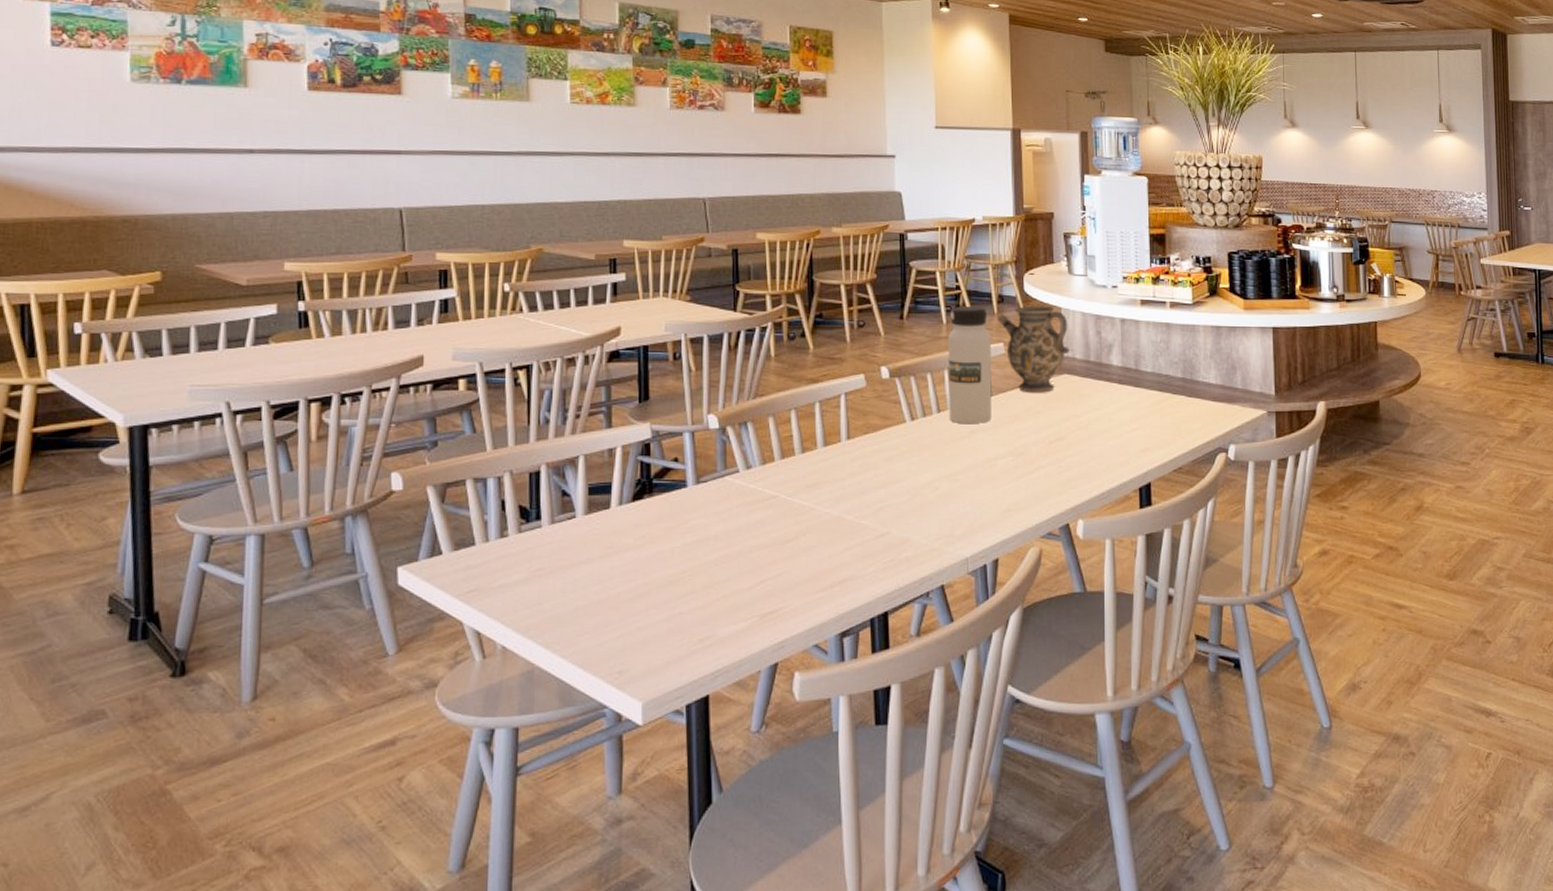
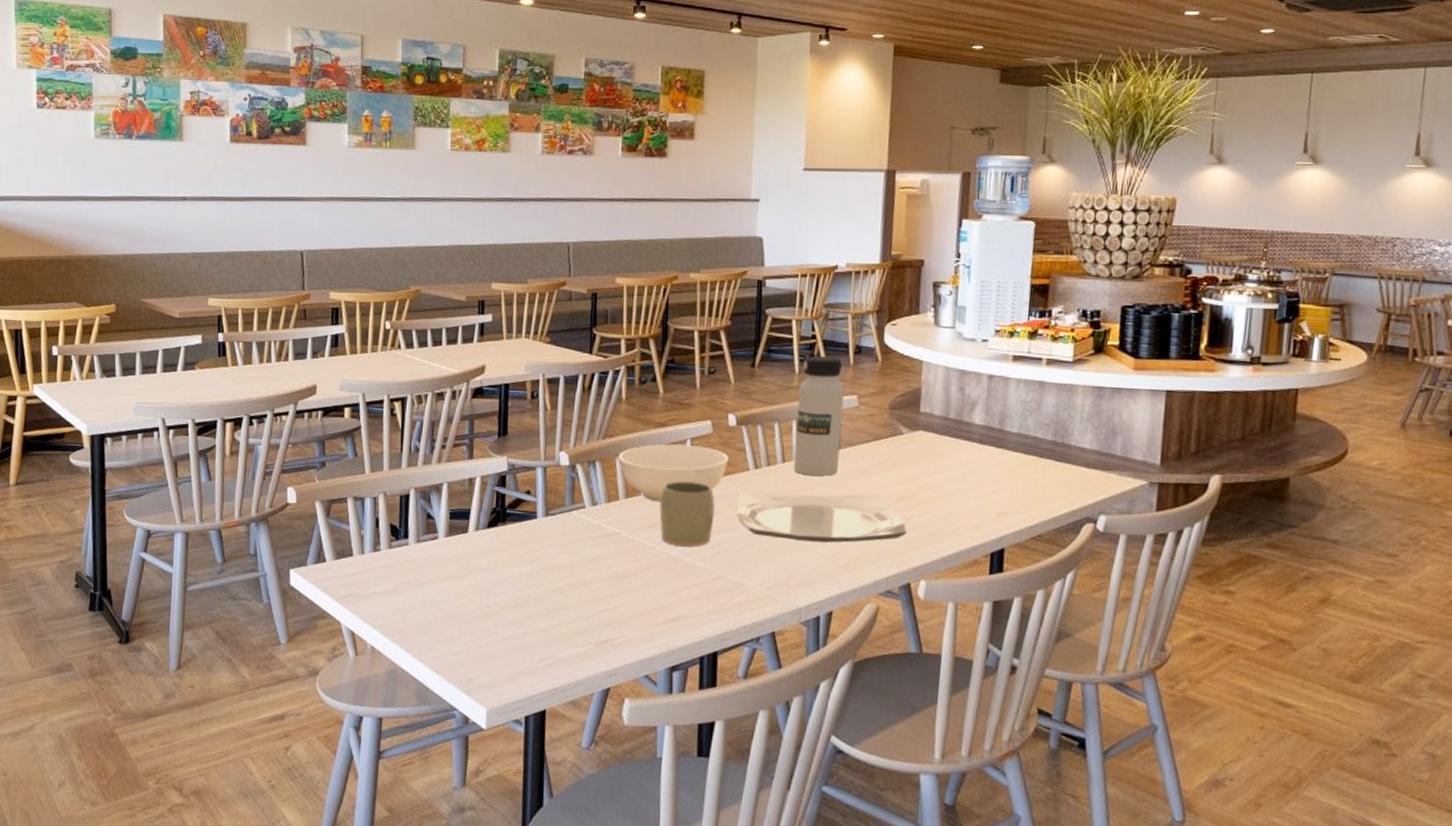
bowl: none [771,400,885,461] -> present [618,444,729,502]
mug: none [818,437,875,505] -> present [659,481,716,547]
plate: none [897,437,1061,490] -> present [737,490,906,543]
ewer: present [997,305,1069,393] -> none [852,357,929,449]

